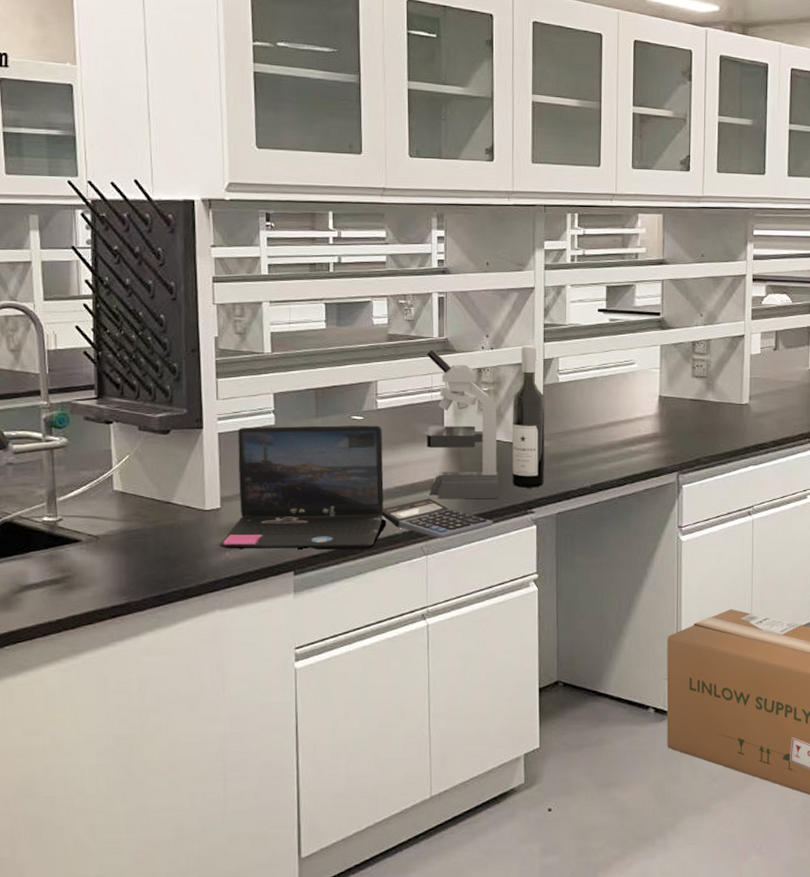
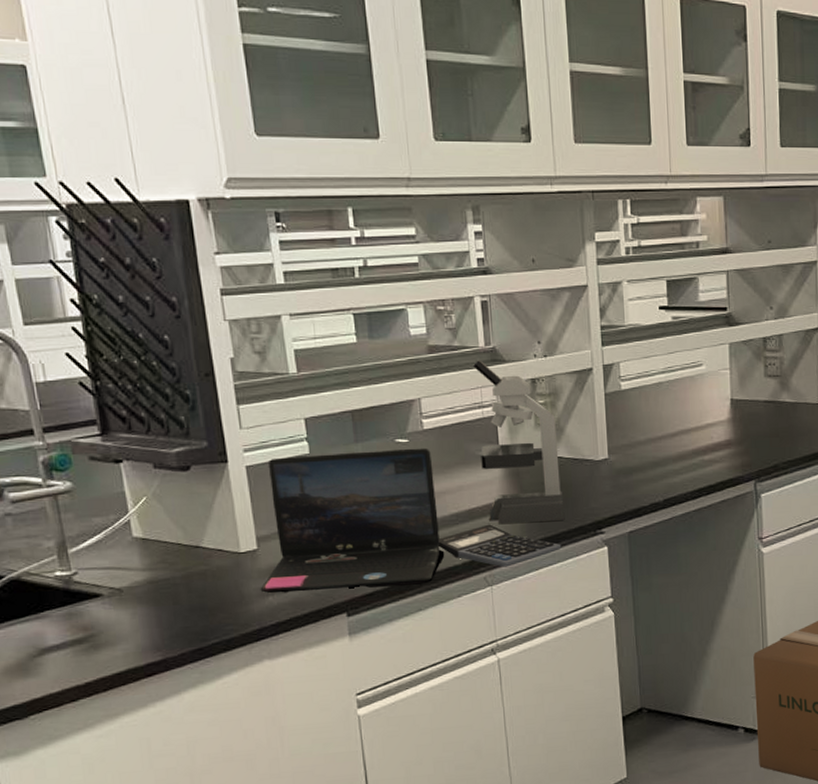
bottle: present [512,345,545,488] -> none [571,350,613,507]

